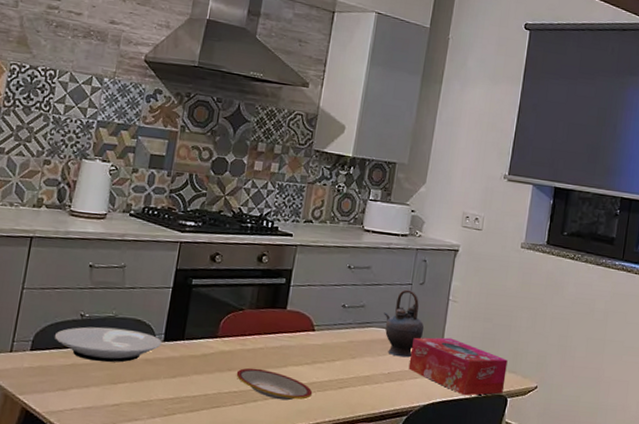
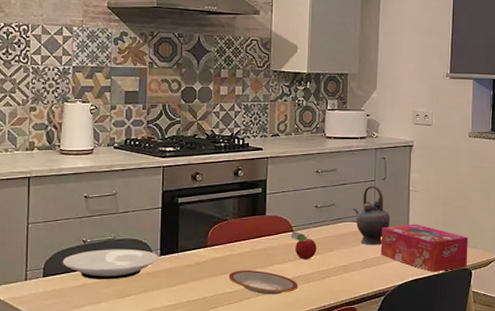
fruit: none [311,330,339,365] -> present [291,230,317,259]

